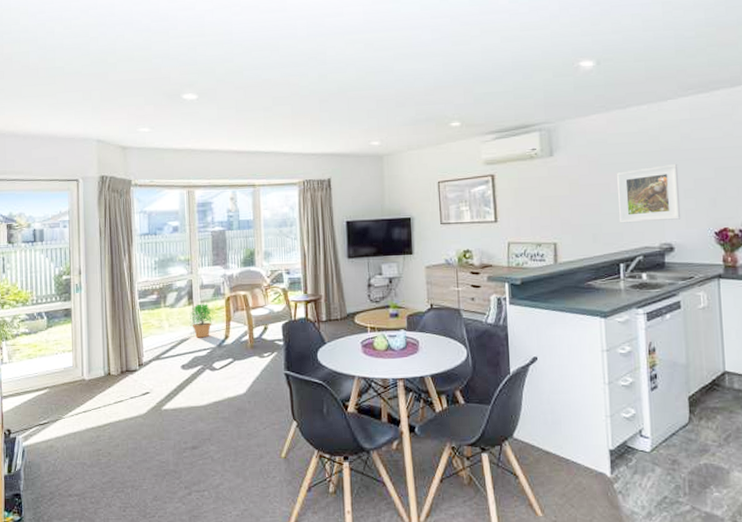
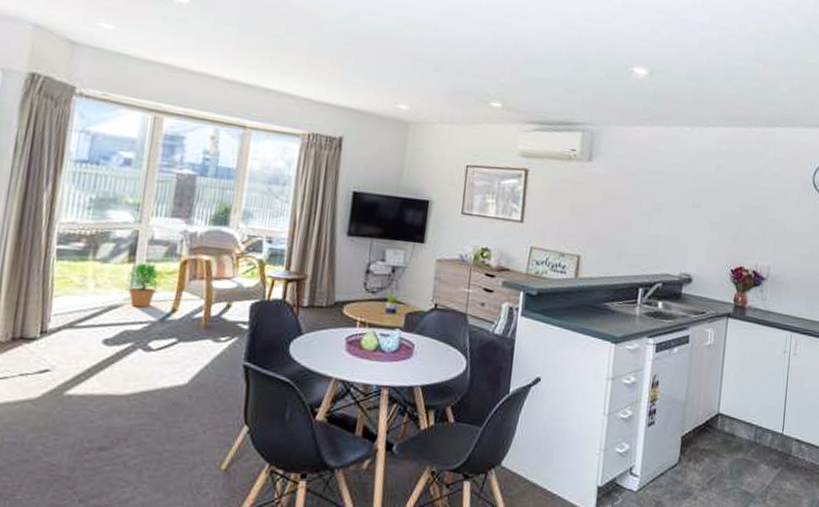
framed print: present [617,164,681,223] -> none [646,191,709,251]

